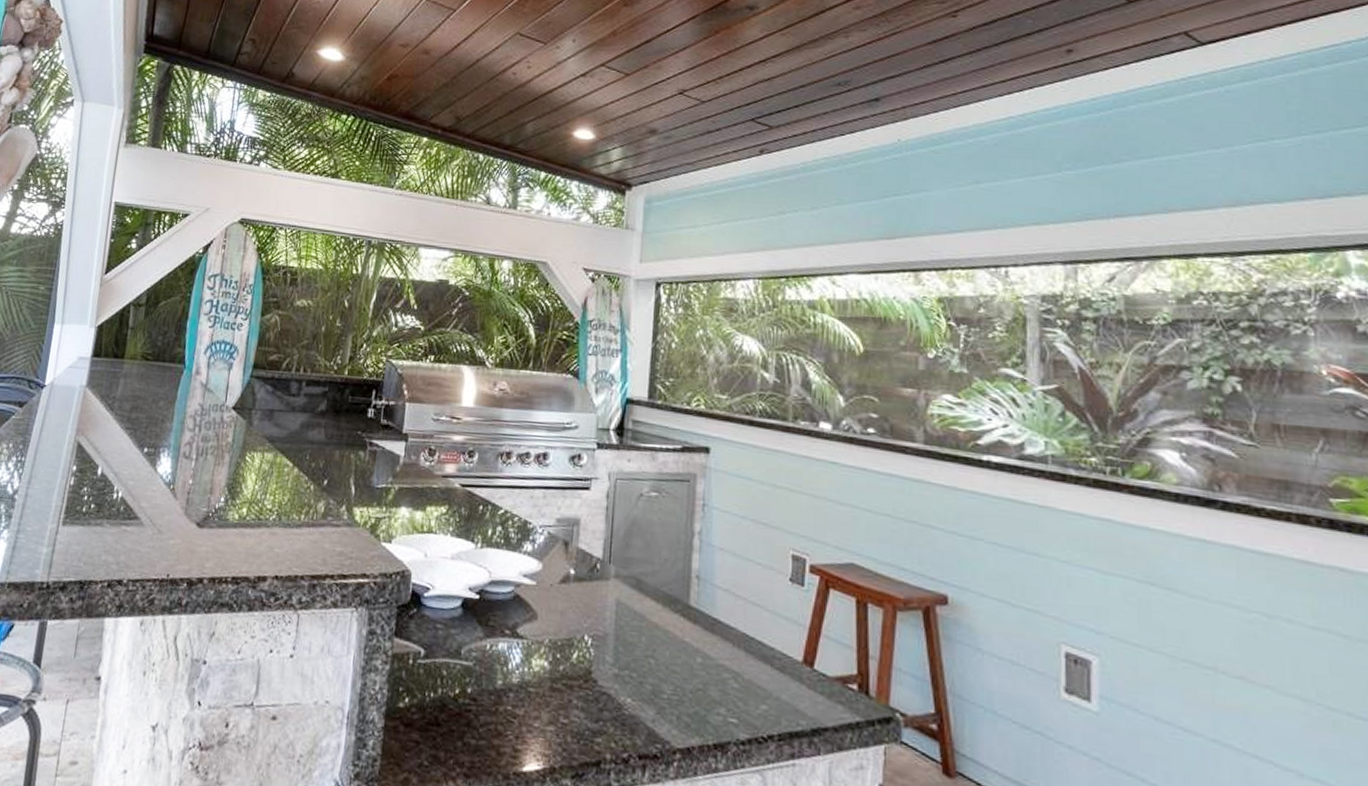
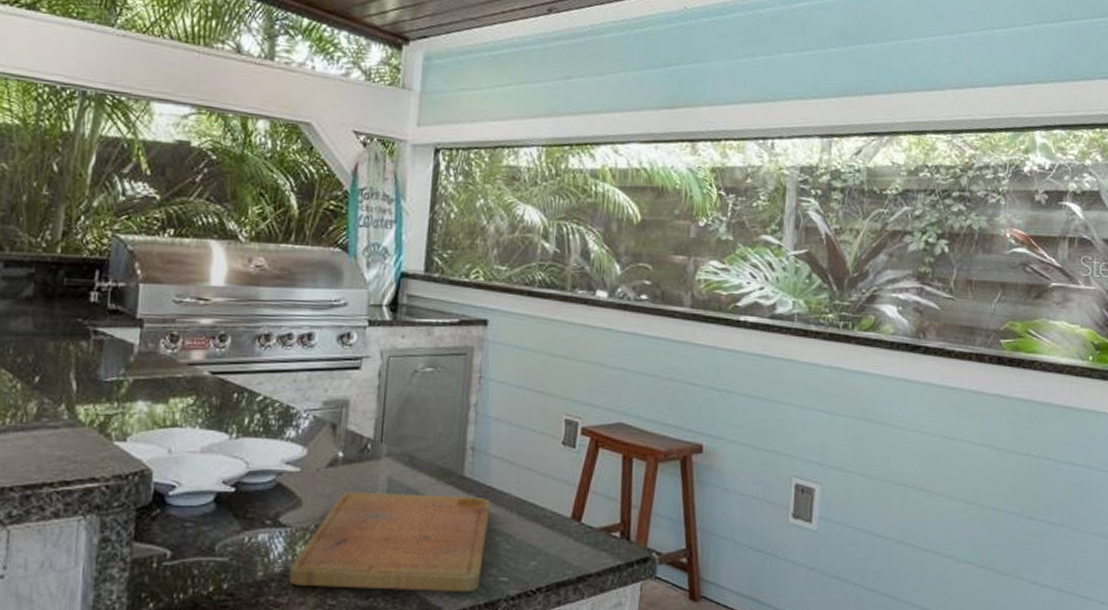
cutting board: none [524,609,717,730] -> present [288,491,491,593]

